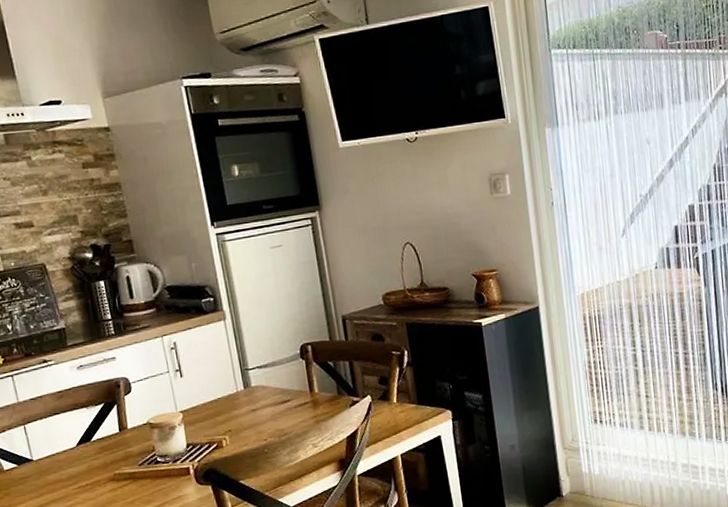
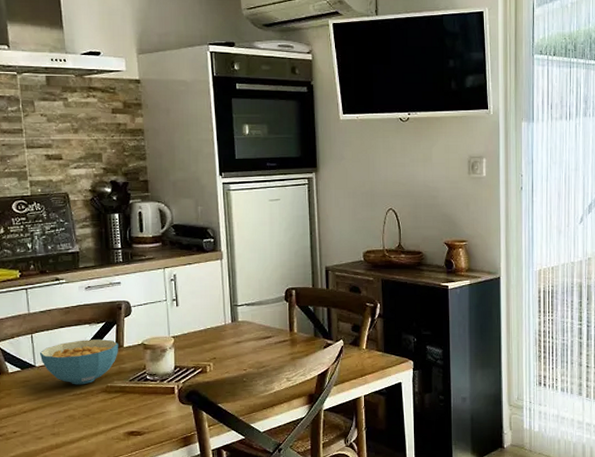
cereal bowl: none [35,422,123,477] -> present [39,339,118,385]

